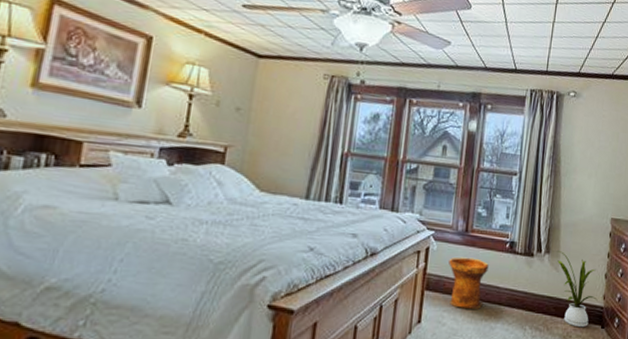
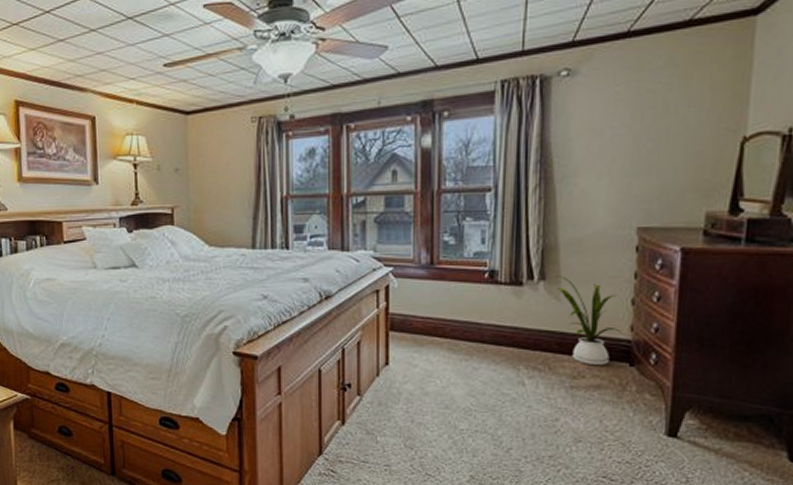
woven basket: present [448,257,489,309] -> none [414,293,464,349]

